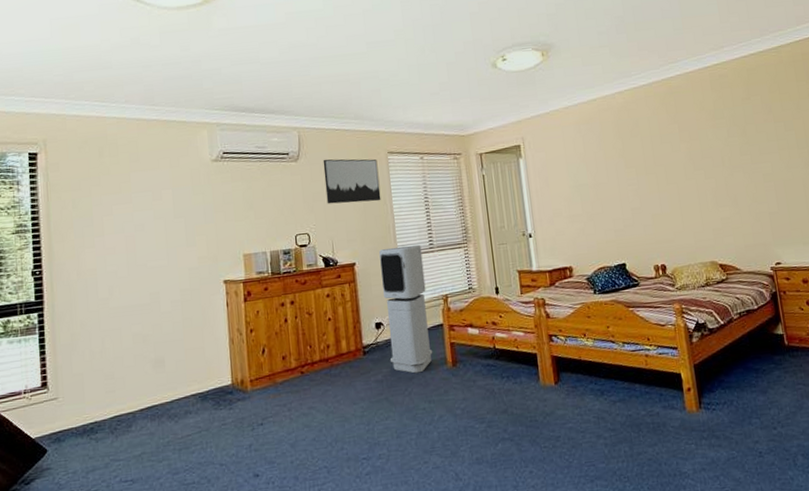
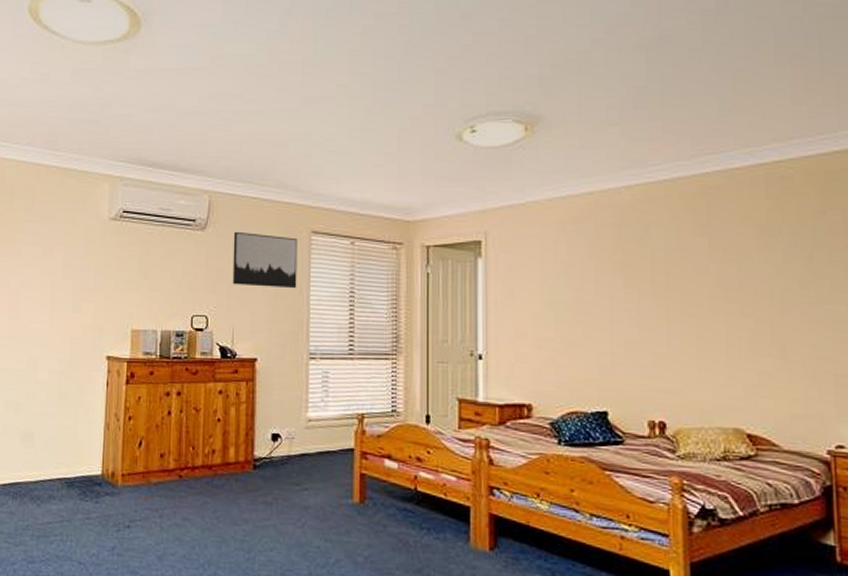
air purifier: present [379,244,433,374] -> none [283,346,339,503]

